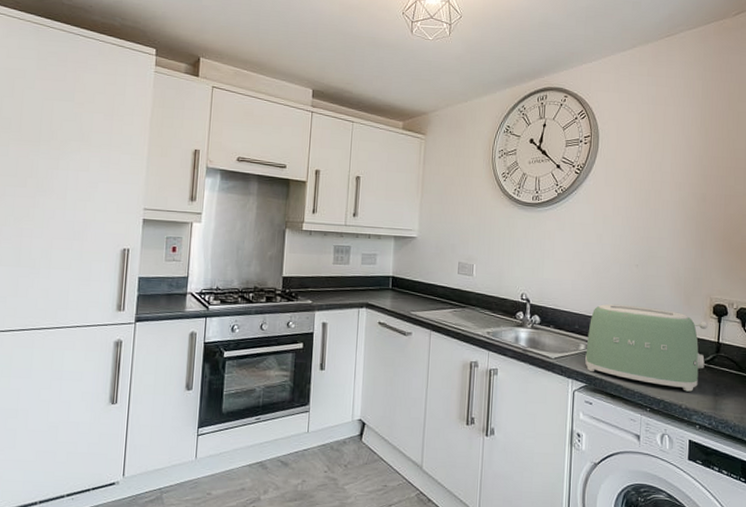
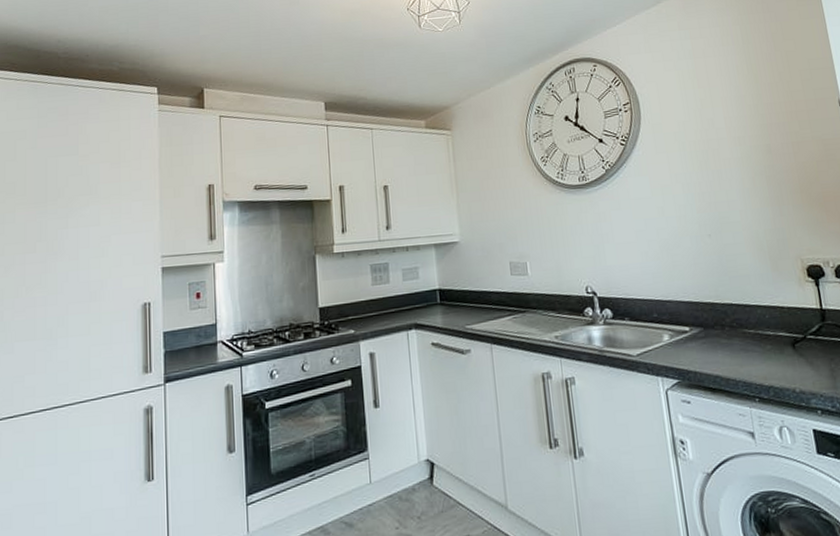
toaster: present [585,303,709,392] -> none [669,280,812,372]

